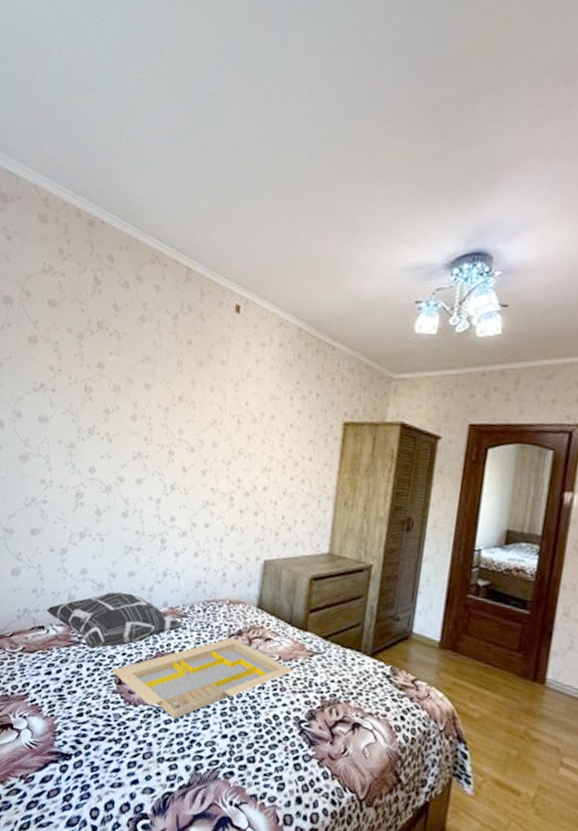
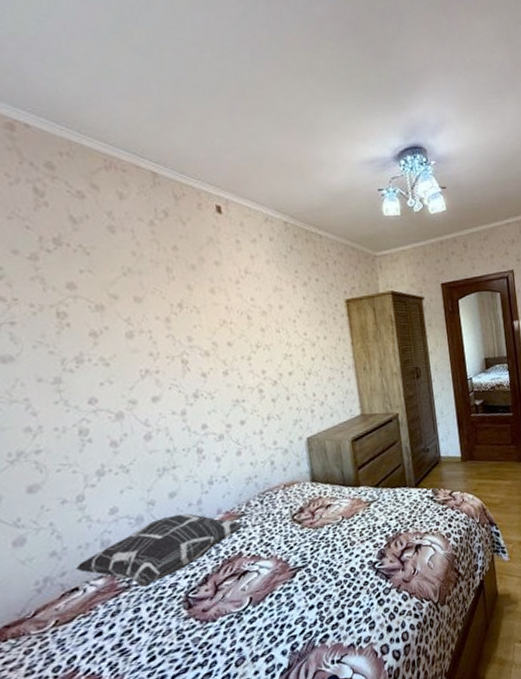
serving tray: present [111,637,293,719] -> none [177,516,357,615]

